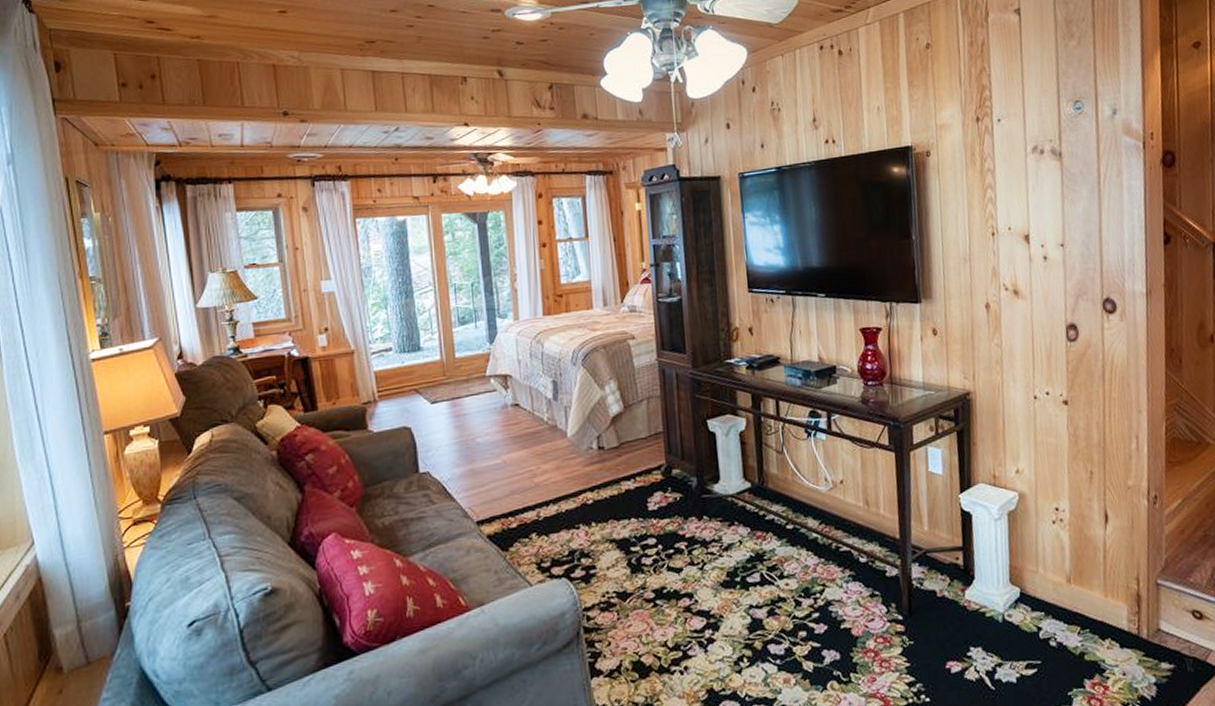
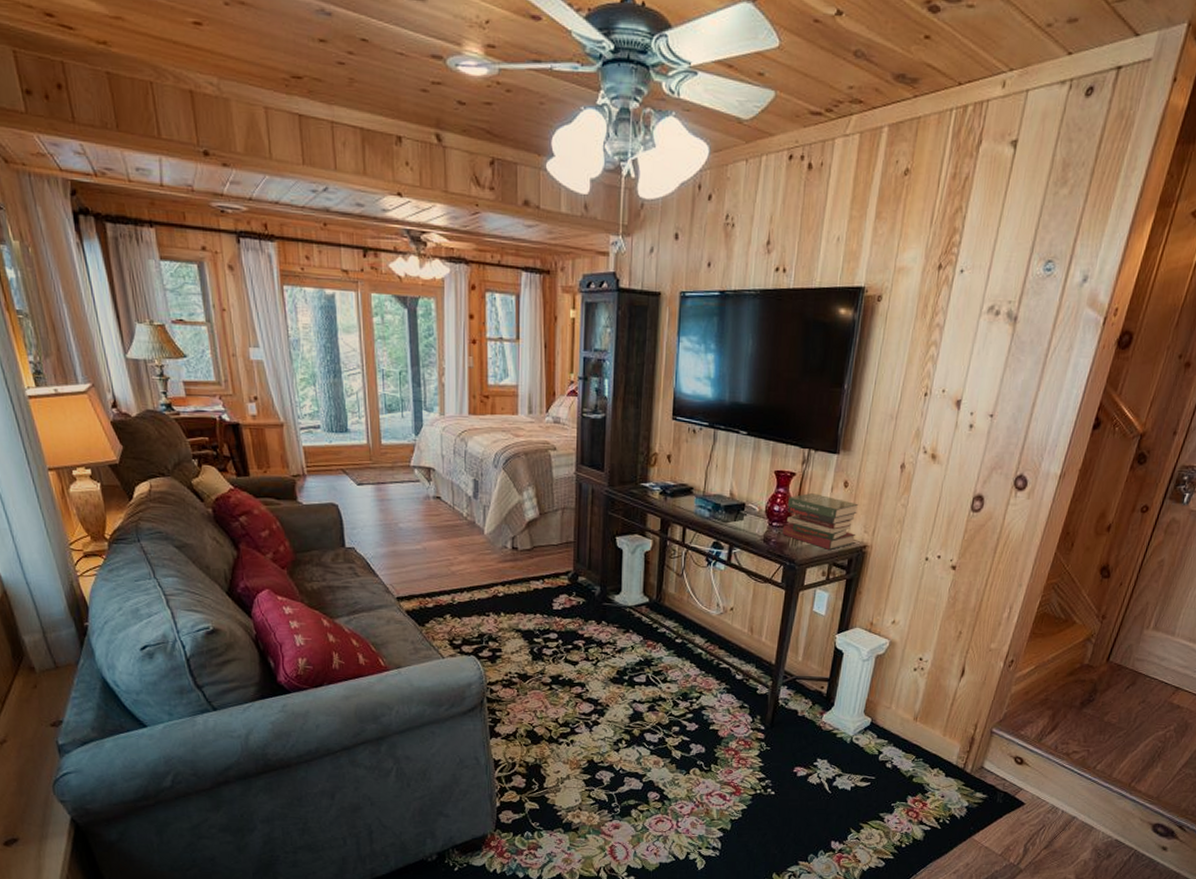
books: none [879,345,957,402] -> present [782,492,859,550]

